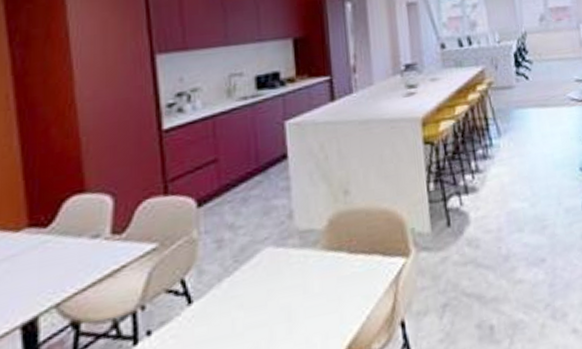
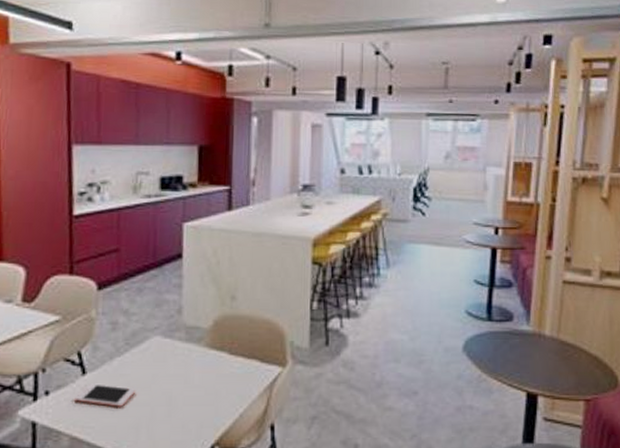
cell phone: none [182,309,250,337] -> present [75,383,135,407]

